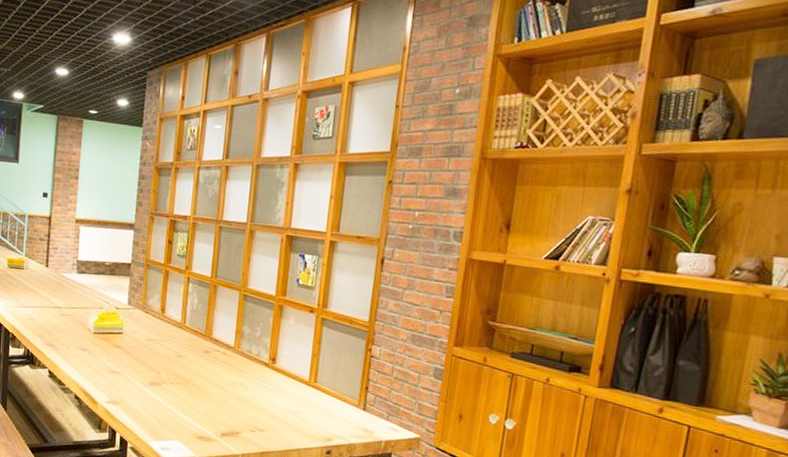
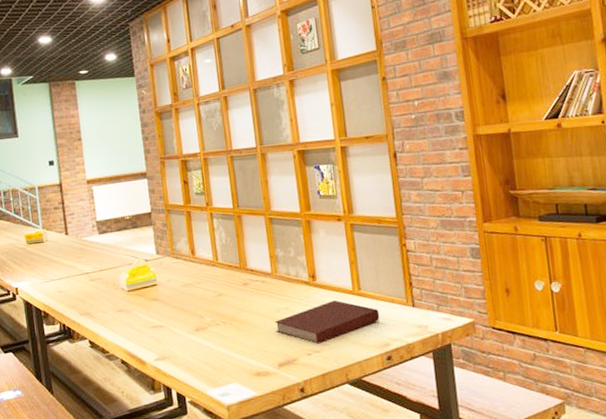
notebook: none [226,386,330,424] -> present [275,300,380,344]

